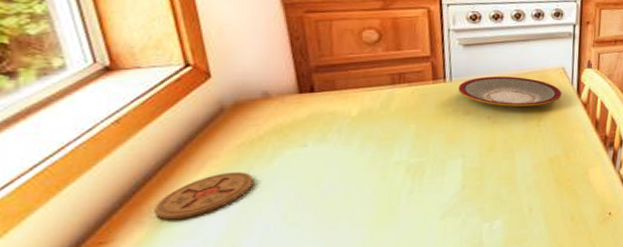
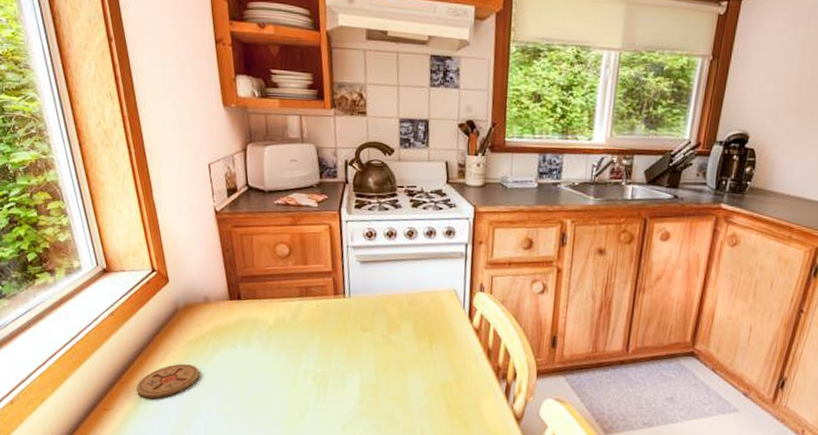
plate: present [458,76,562,107] -> none [356,294,454,329]

